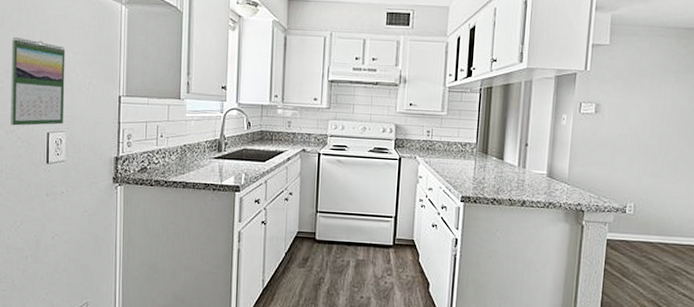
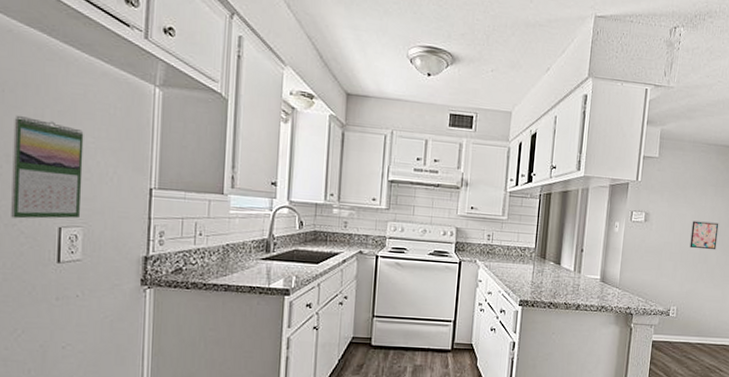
wall art: none [648,111,682,142] -> present [690,220,719,250]

